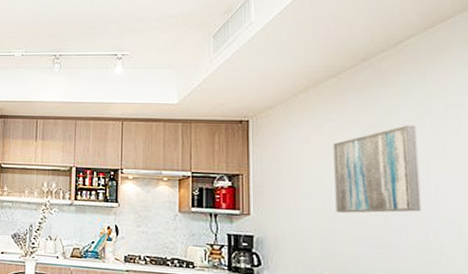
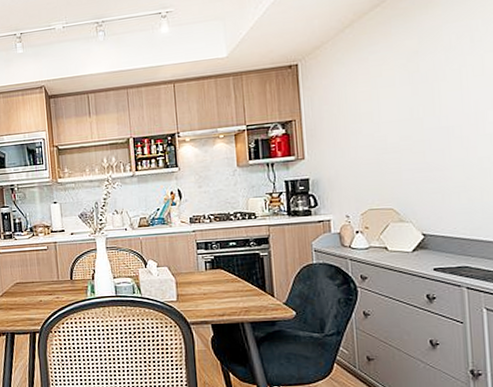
wall art: present [333,125,422,213] -> none [379,45,463,143]

